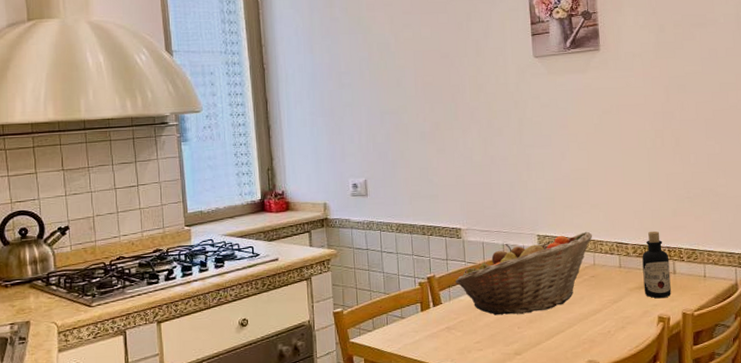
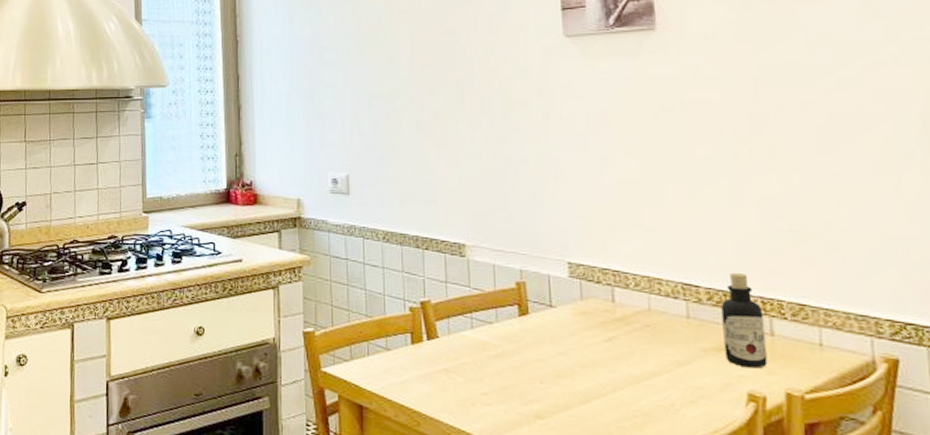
fruit basket: present [455,231,593,316] -> none [457,264,647,365]

